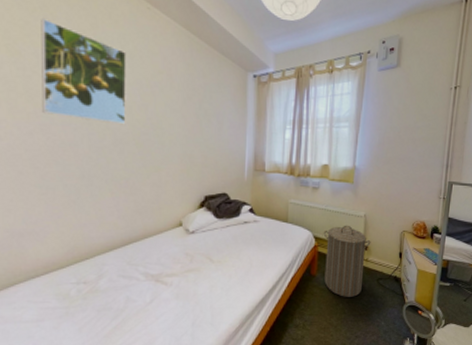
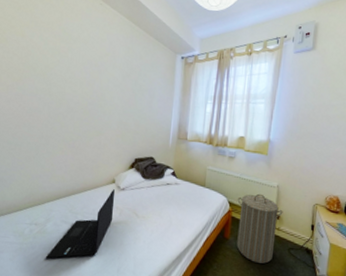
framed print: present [41,19,126,125] -> none [18,14,82,97]
laptop: none [101,233,184,321] -> present [45,189,115,259]

